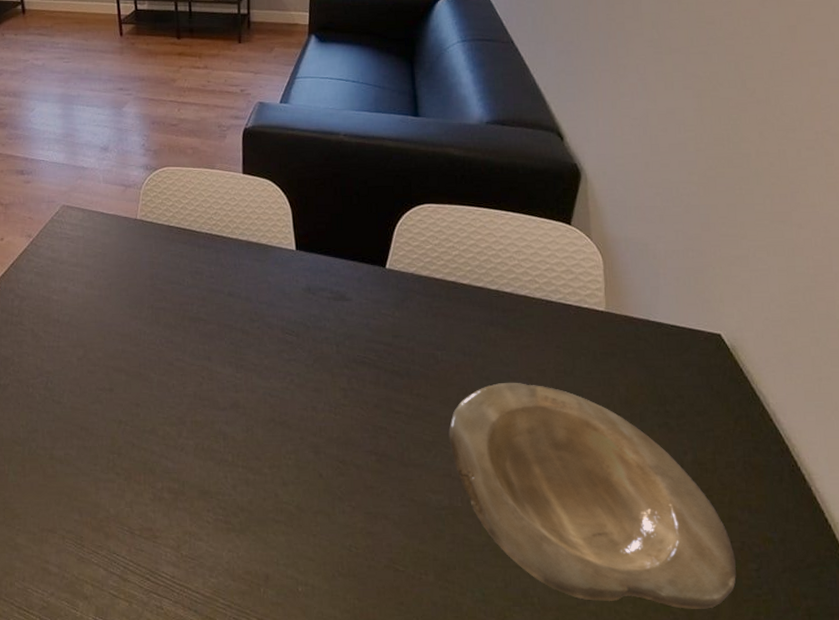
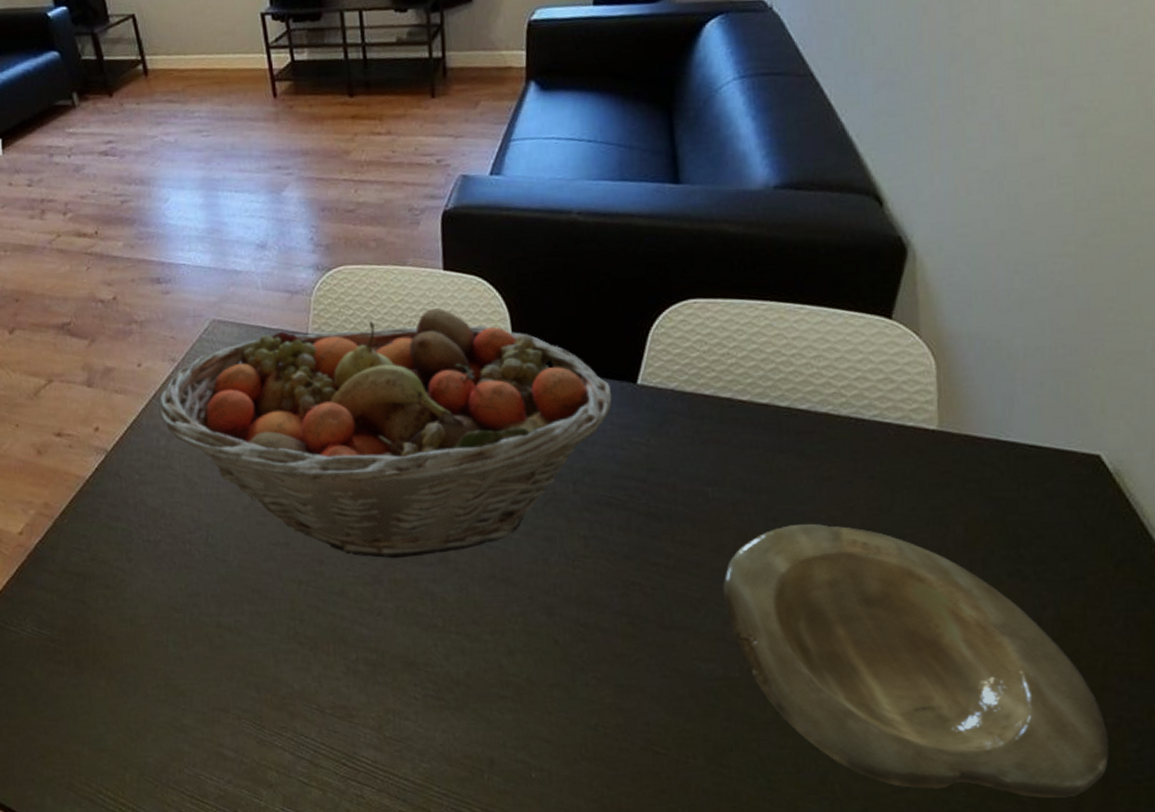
fruit basket: none [15,203,367,404] -> present [159,308,612,559]

